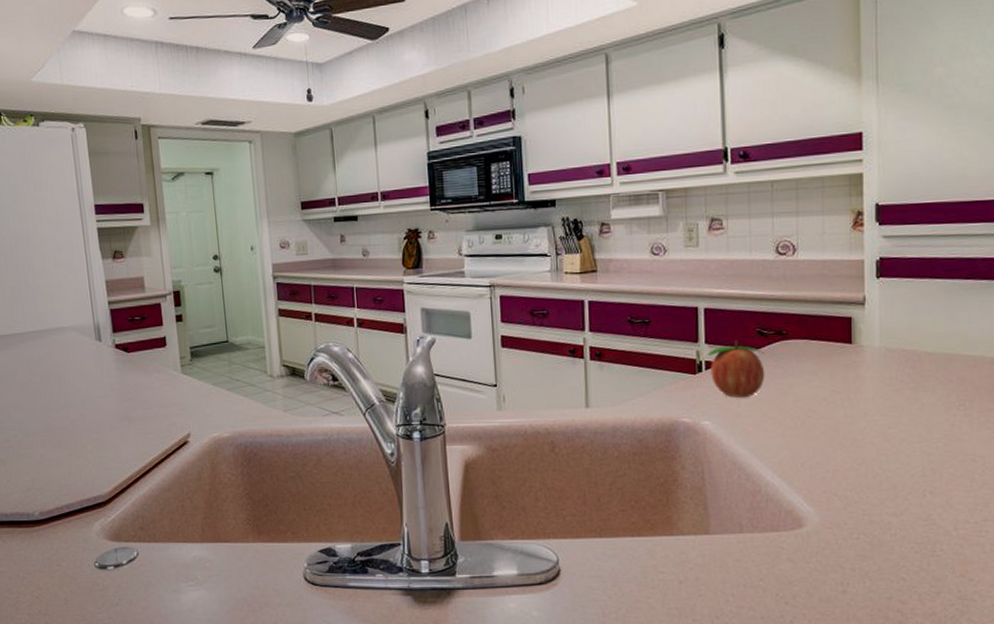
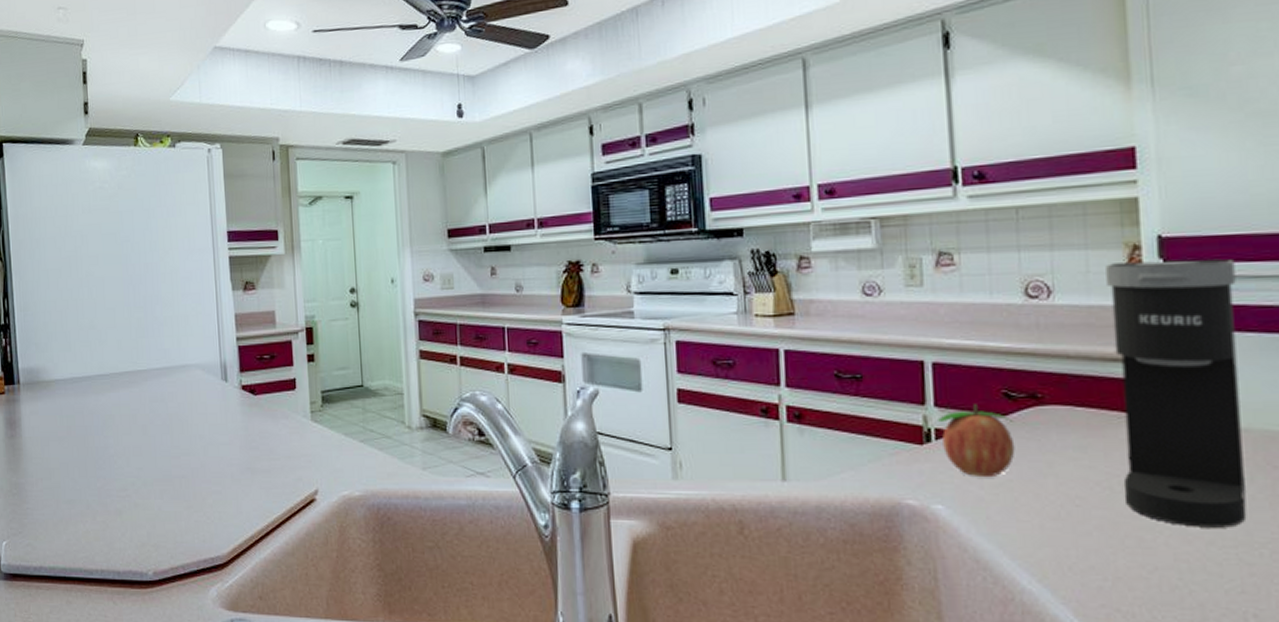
coffee maker: none [837,222,930,429] -> present [1106,259,1247,528]

